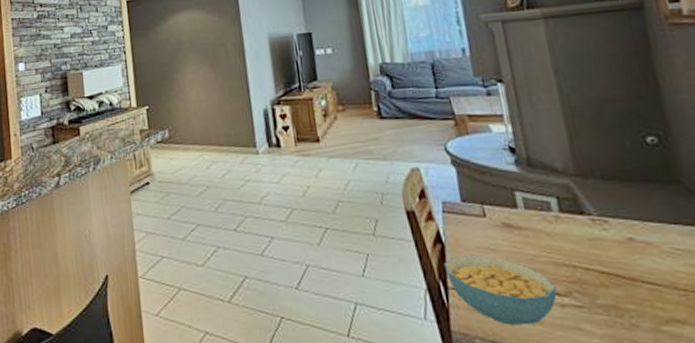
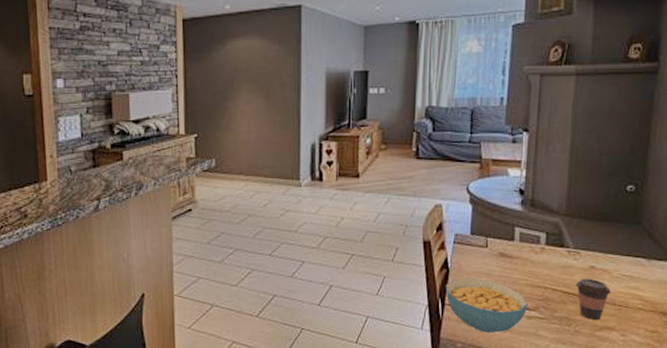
coffee cup: none [614,253,666,310] -> present [576,278,611,321]

